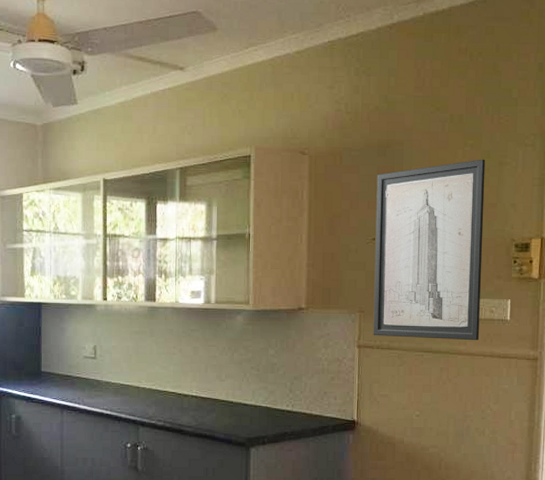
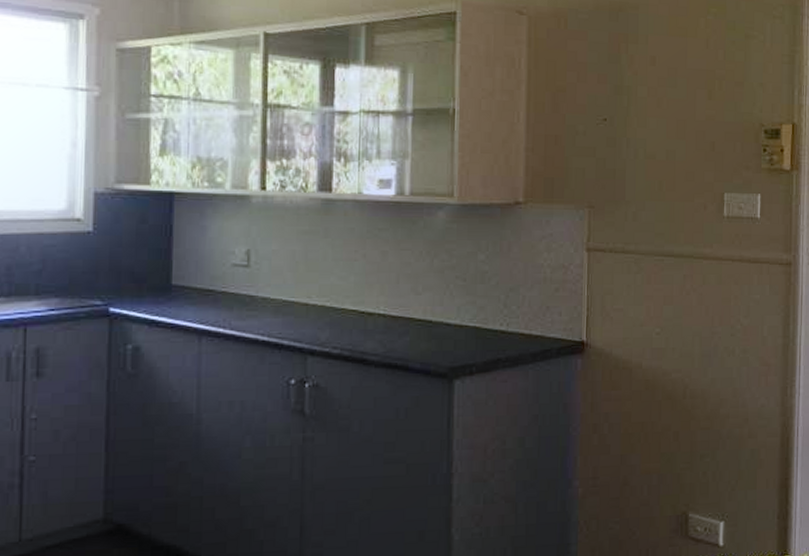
wall art: present [373,159,486,341] -> none [604,30,731,243]

